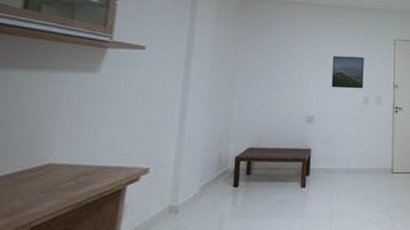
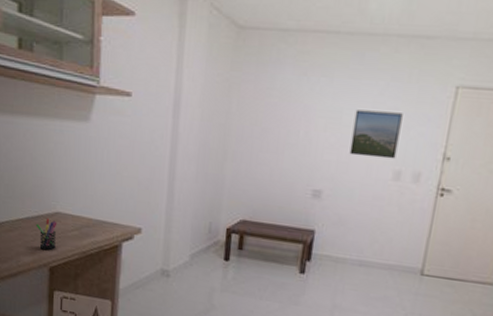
pen holder: none [18,172,48,209] -> present [36,218,57,251]

